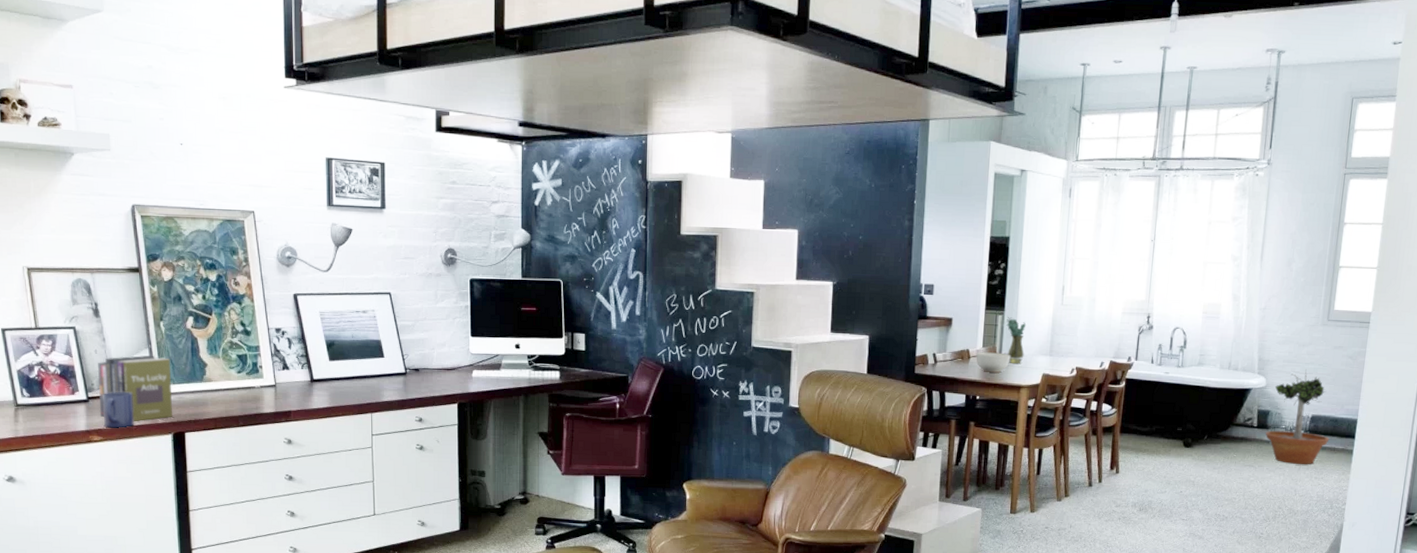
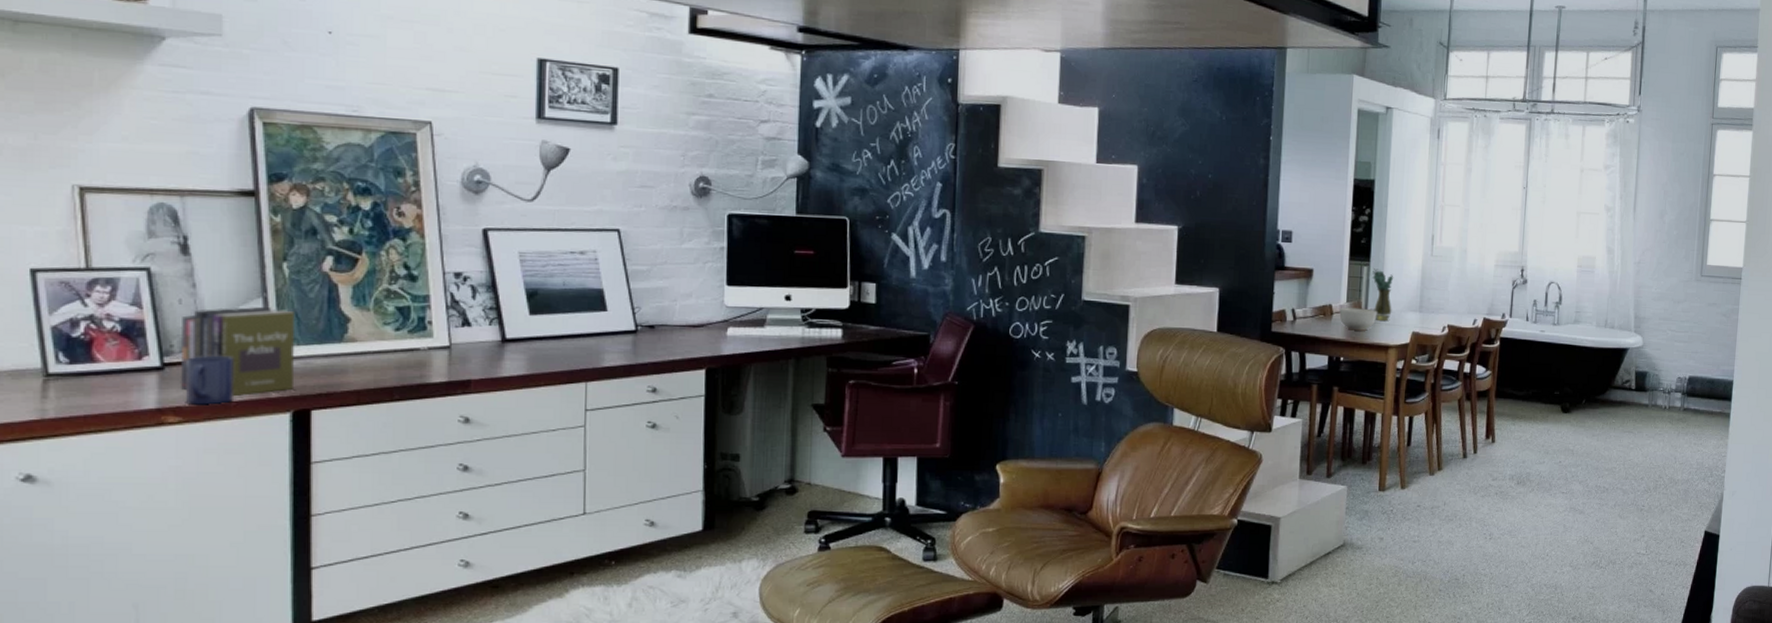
potted tree: present [1265,369,1330,464] -> none [1644,328,1707,429]

